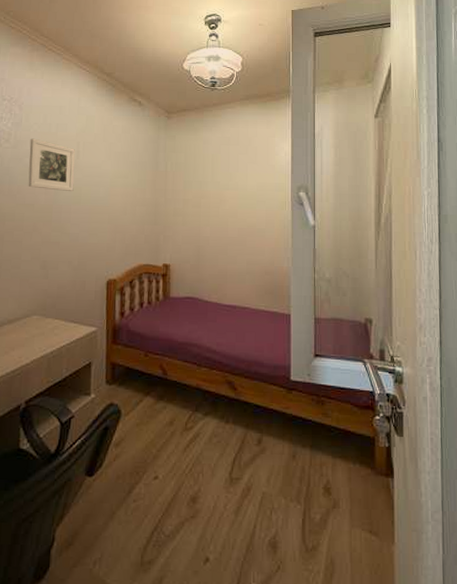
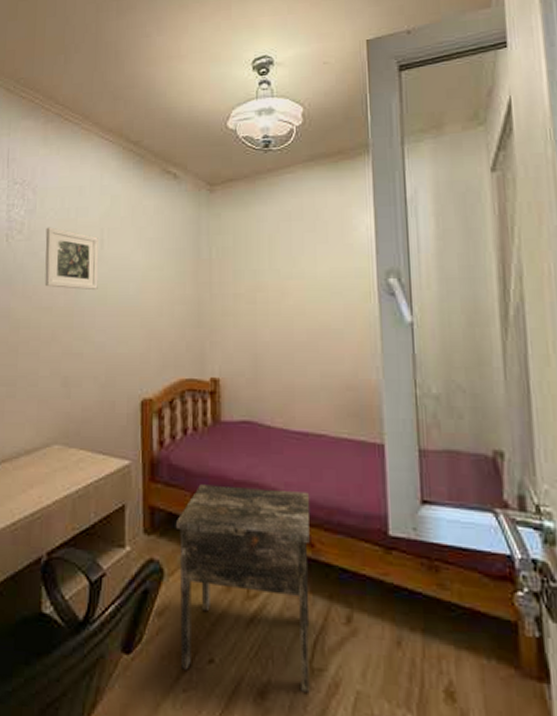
side table: none [131,345,235,496] -> present [175,484,310,693]

